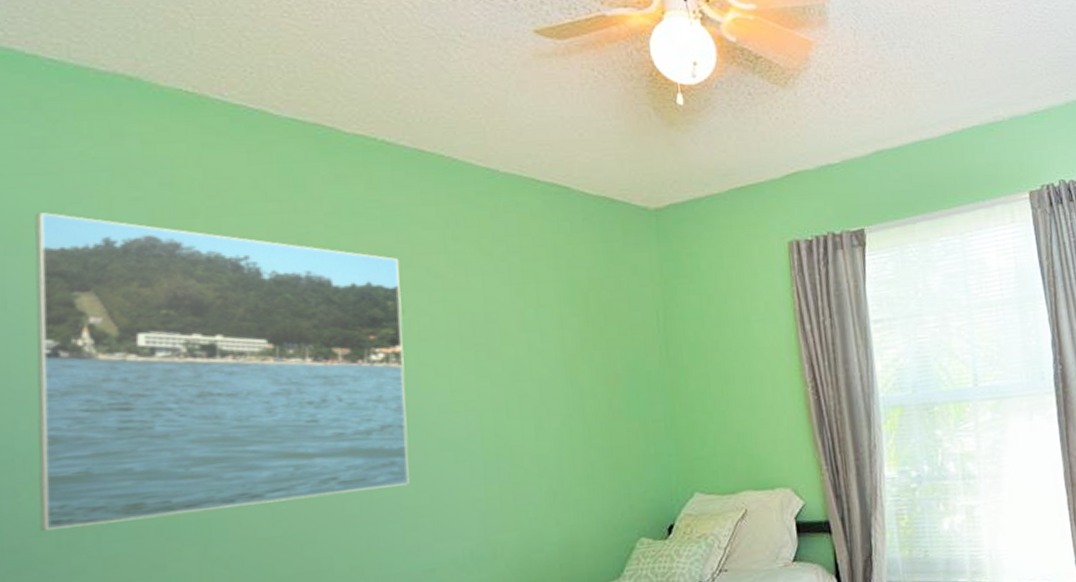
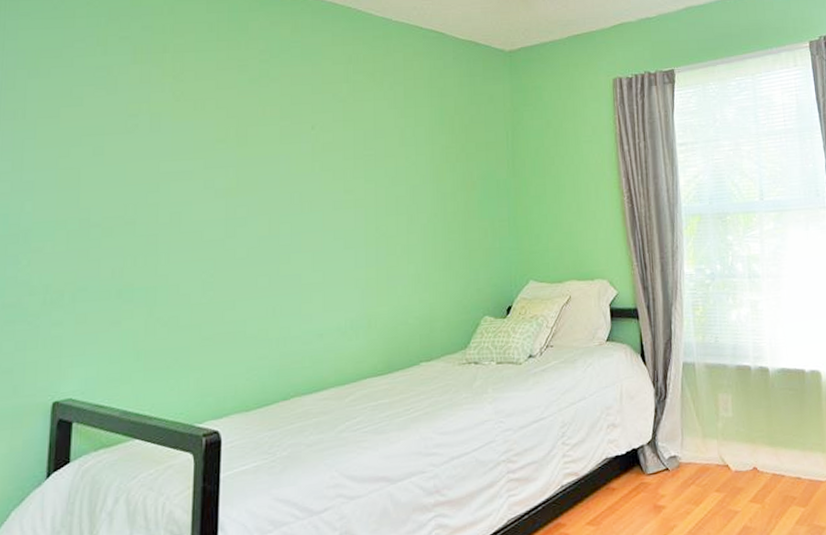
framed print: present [34,212,410,531] -> none [32,47,313,291]

